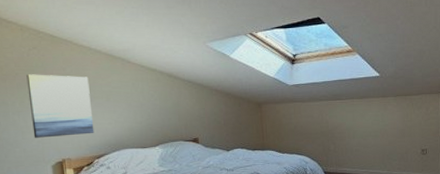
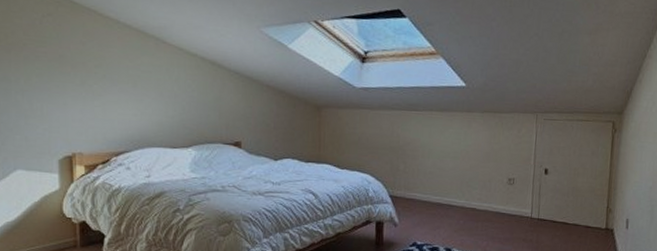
wall art: present [26,74,94,138] -> none [36,46,115,126]

